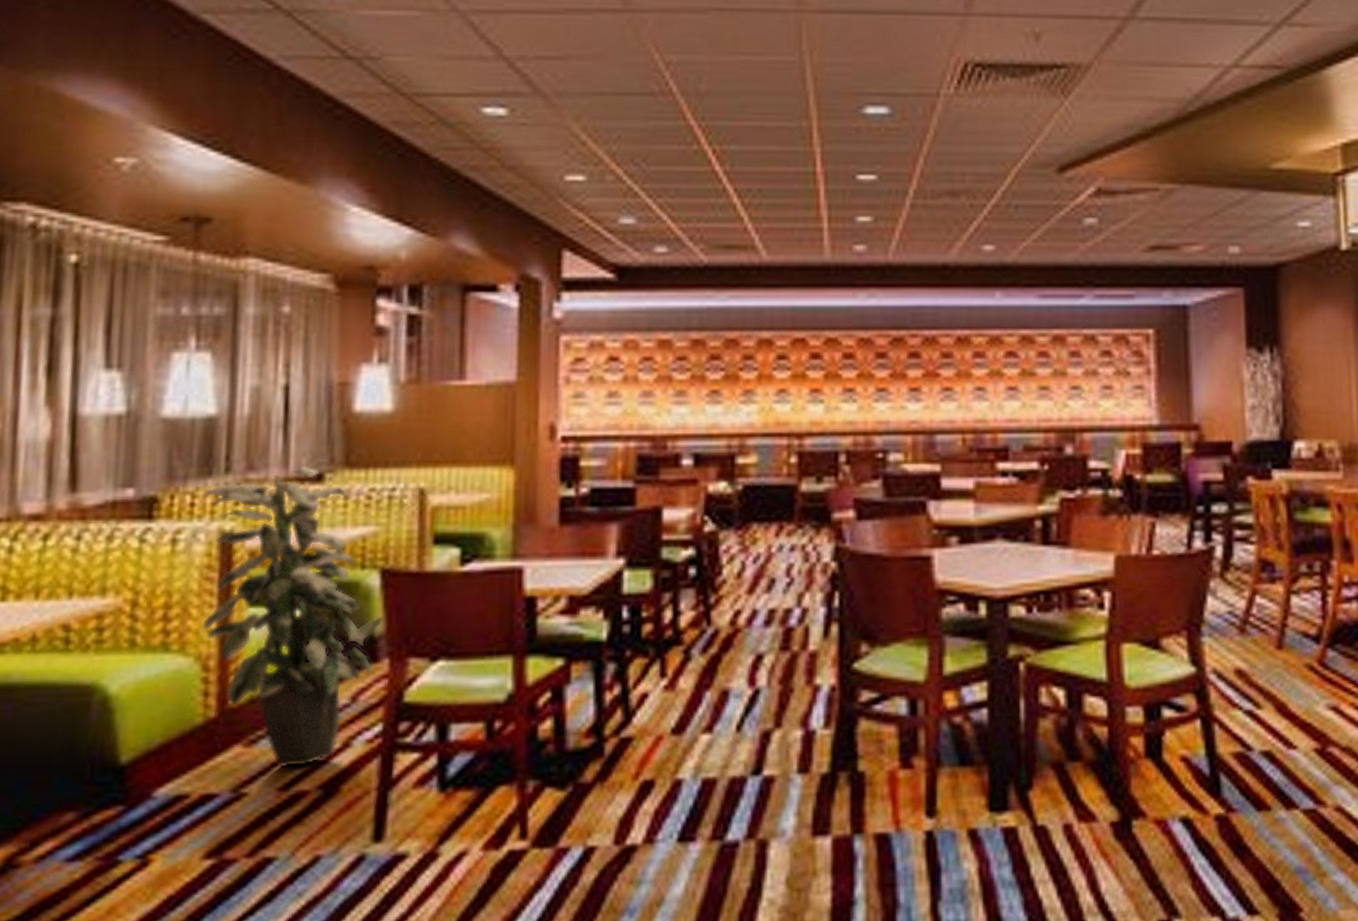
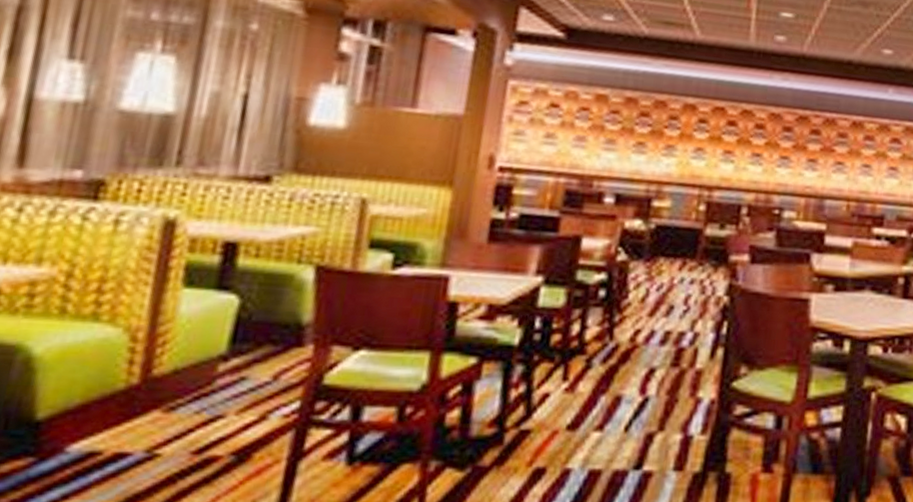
indoor plant: present [202,467,384,768] -> none [135,168,314,435]

